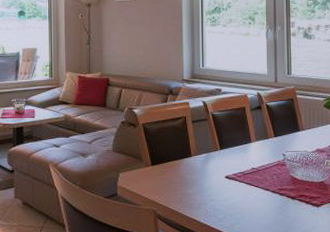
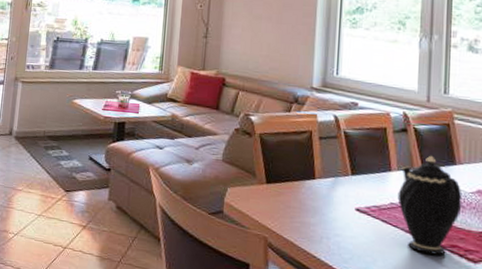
teapot: none [257,126,306,205] -> present [397,155,462,255]

